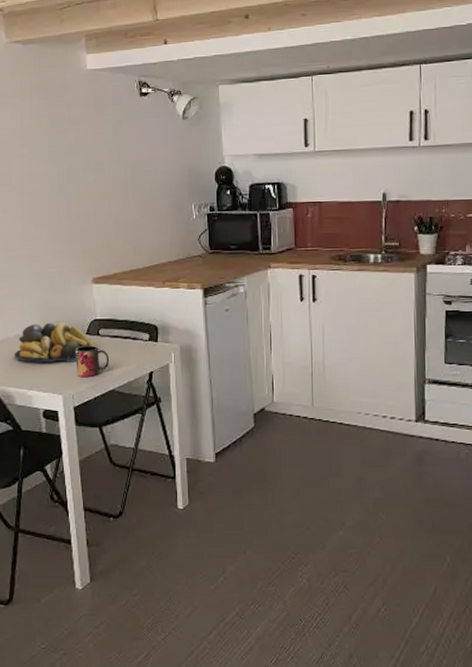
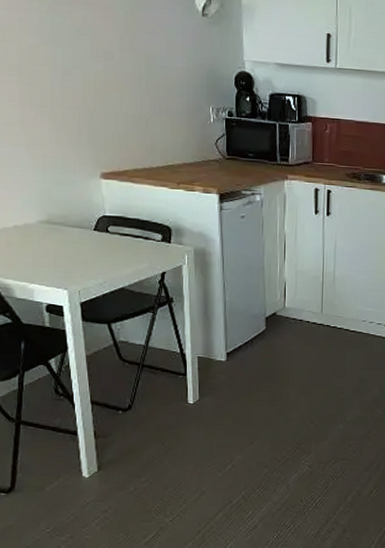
fruit bowl: present [14,322,98,363] -> none [12,215,107,258]
mug: present [75,345,110,378] -> none [82,241,119,274]

